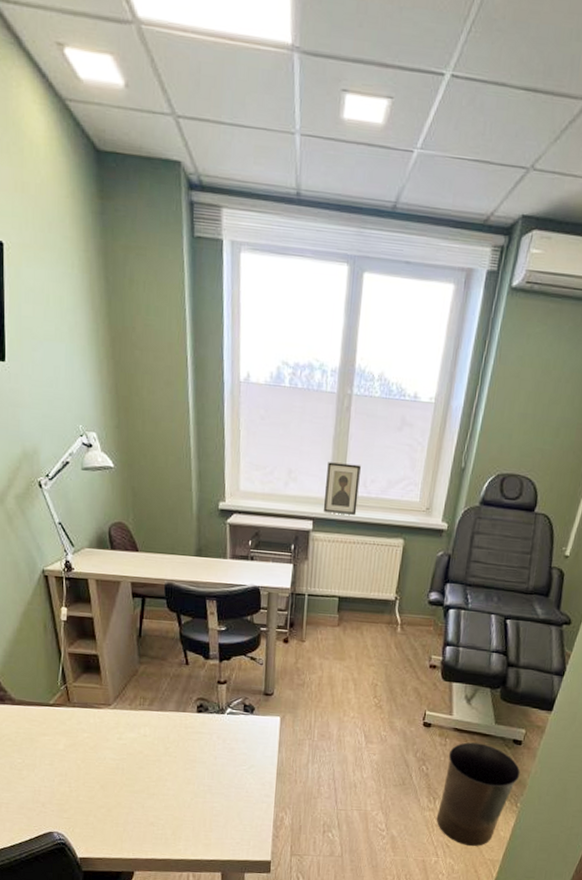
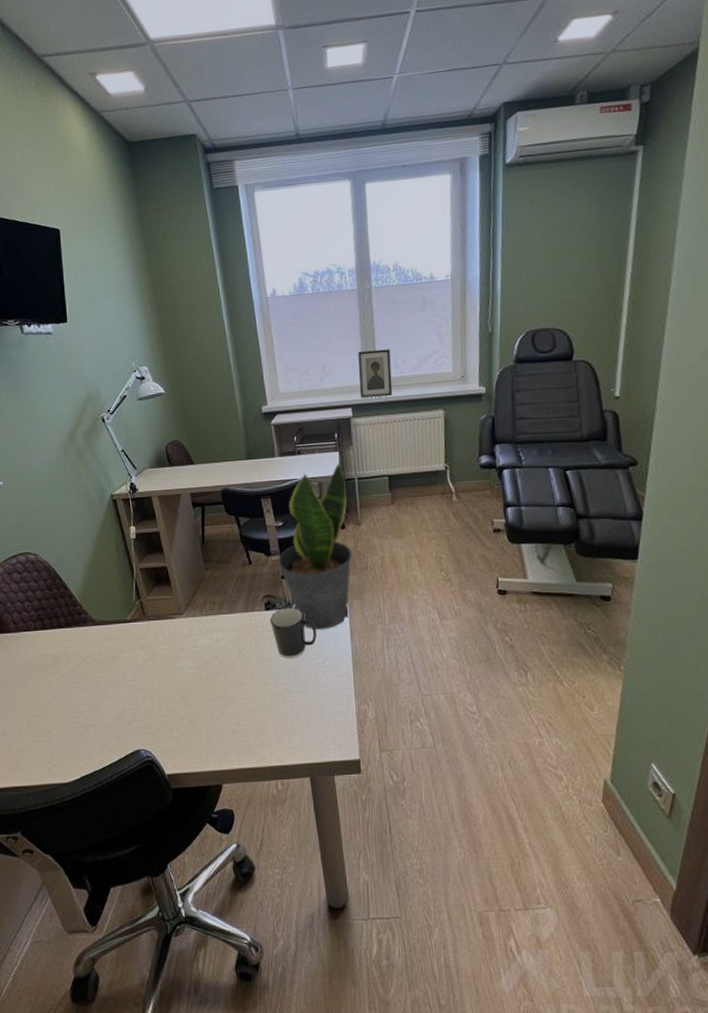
mug: none [200,712,246,762] -> present [269,607,317,659]
potted plant: none [216,575,295,739] -> present [278,462,353,630]
waste bin: present [436,742,521,846] -> none [531,604,617,721]

